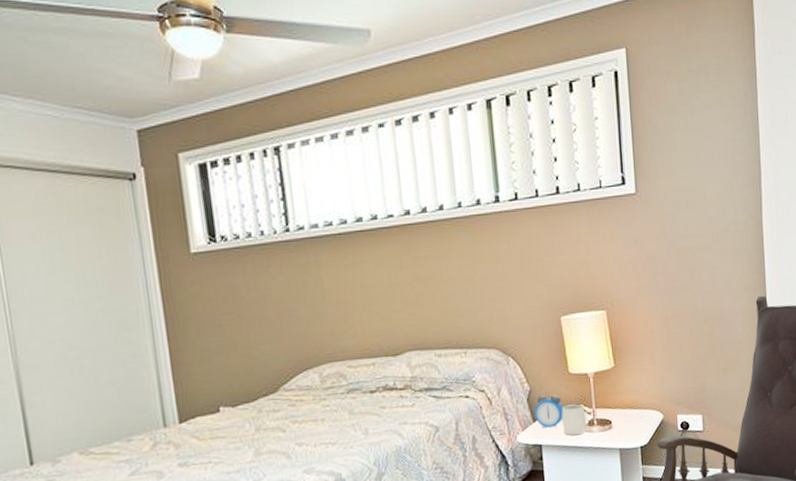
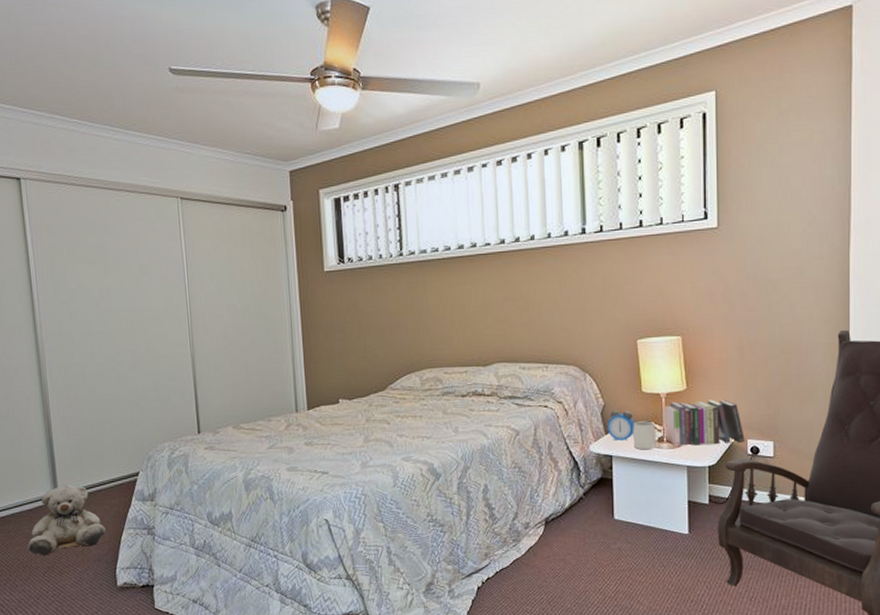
books: none [594,374,675,429] -> present [665,399,745,446]

